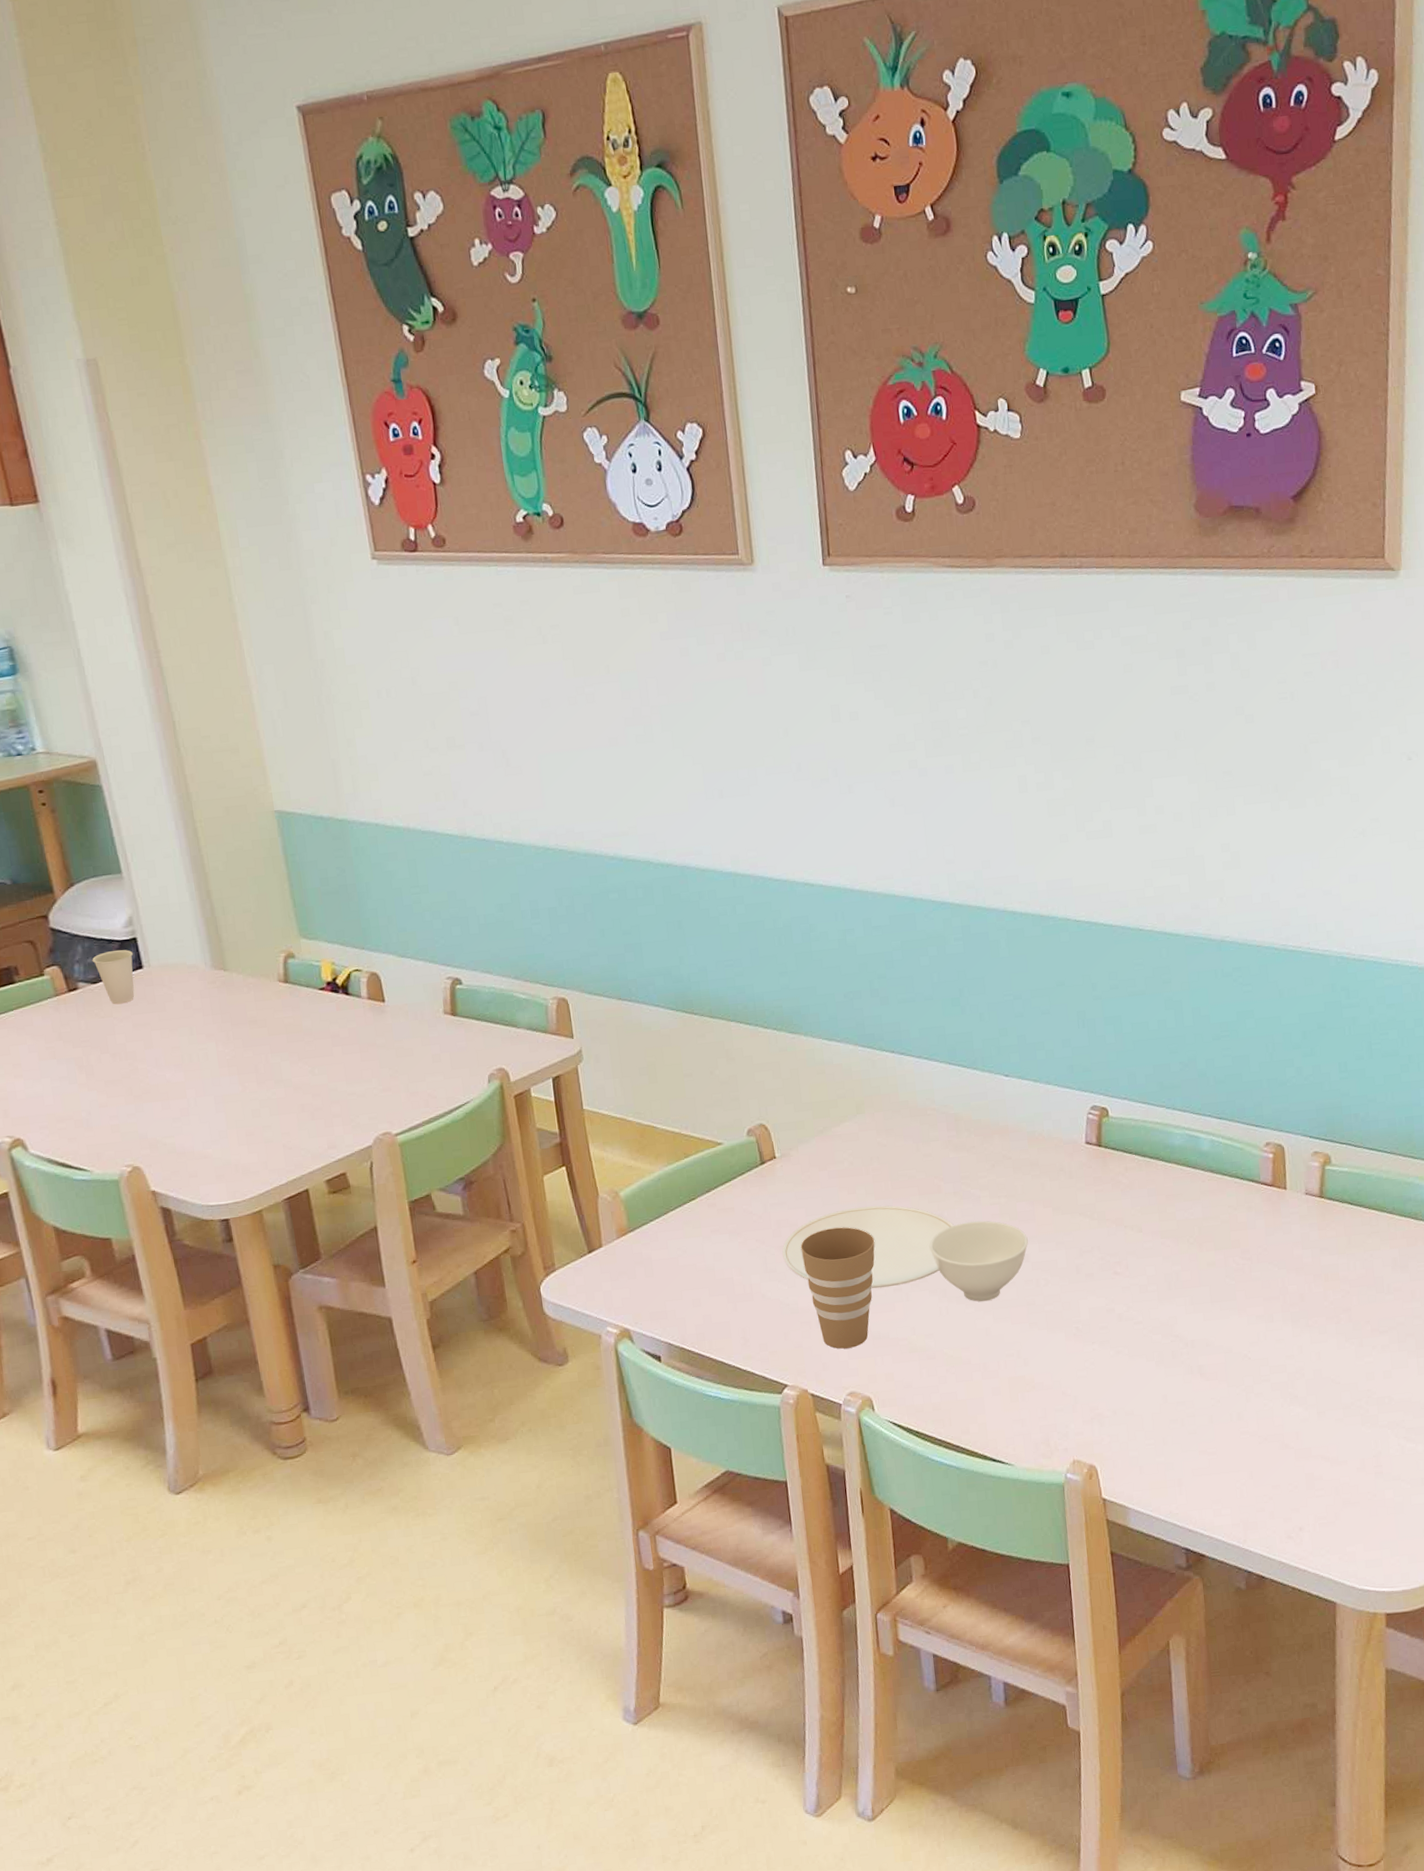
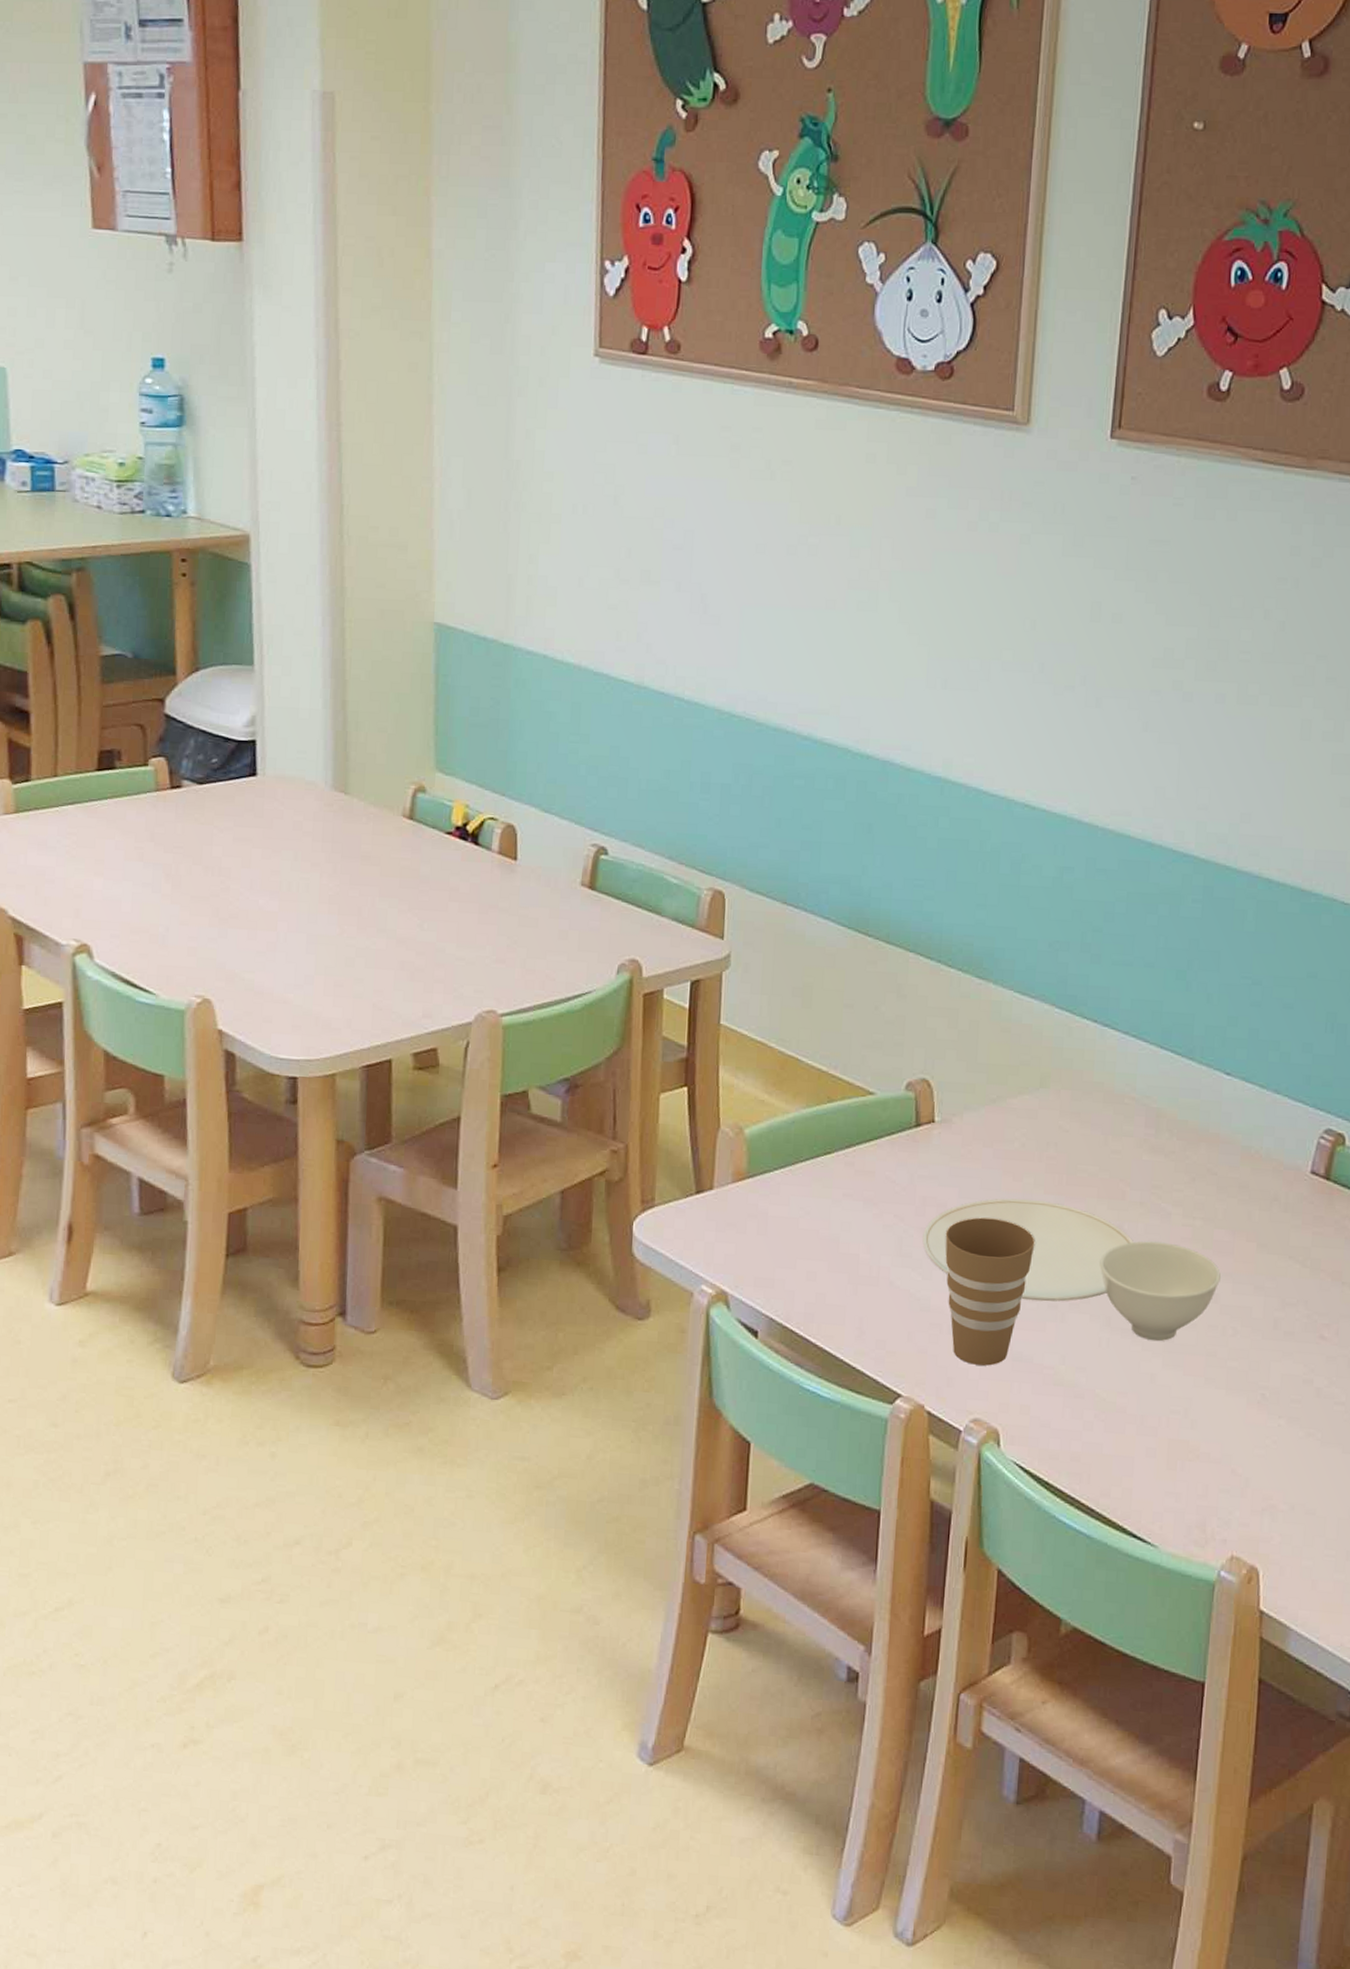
cup: present [92,949,135,1005] -> none [203,750,250,813]

